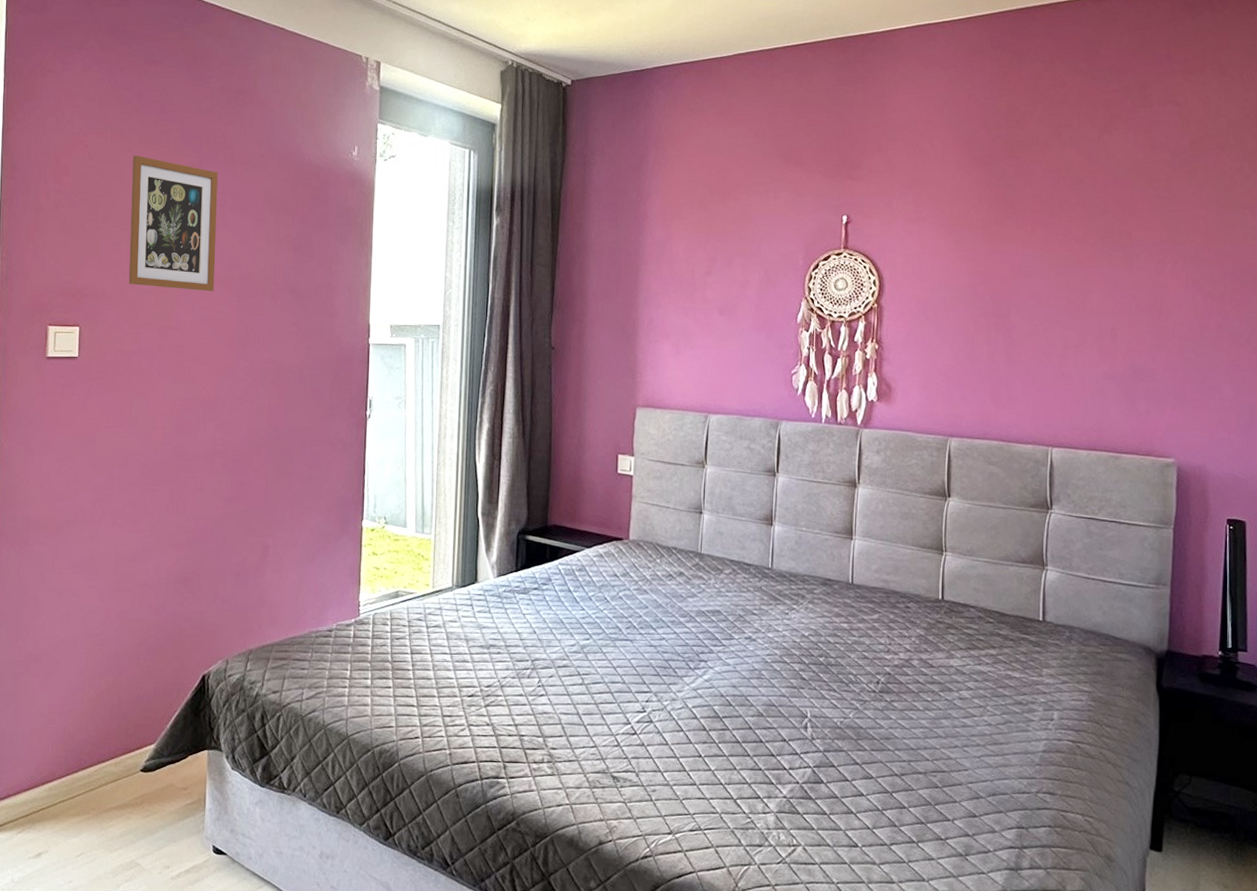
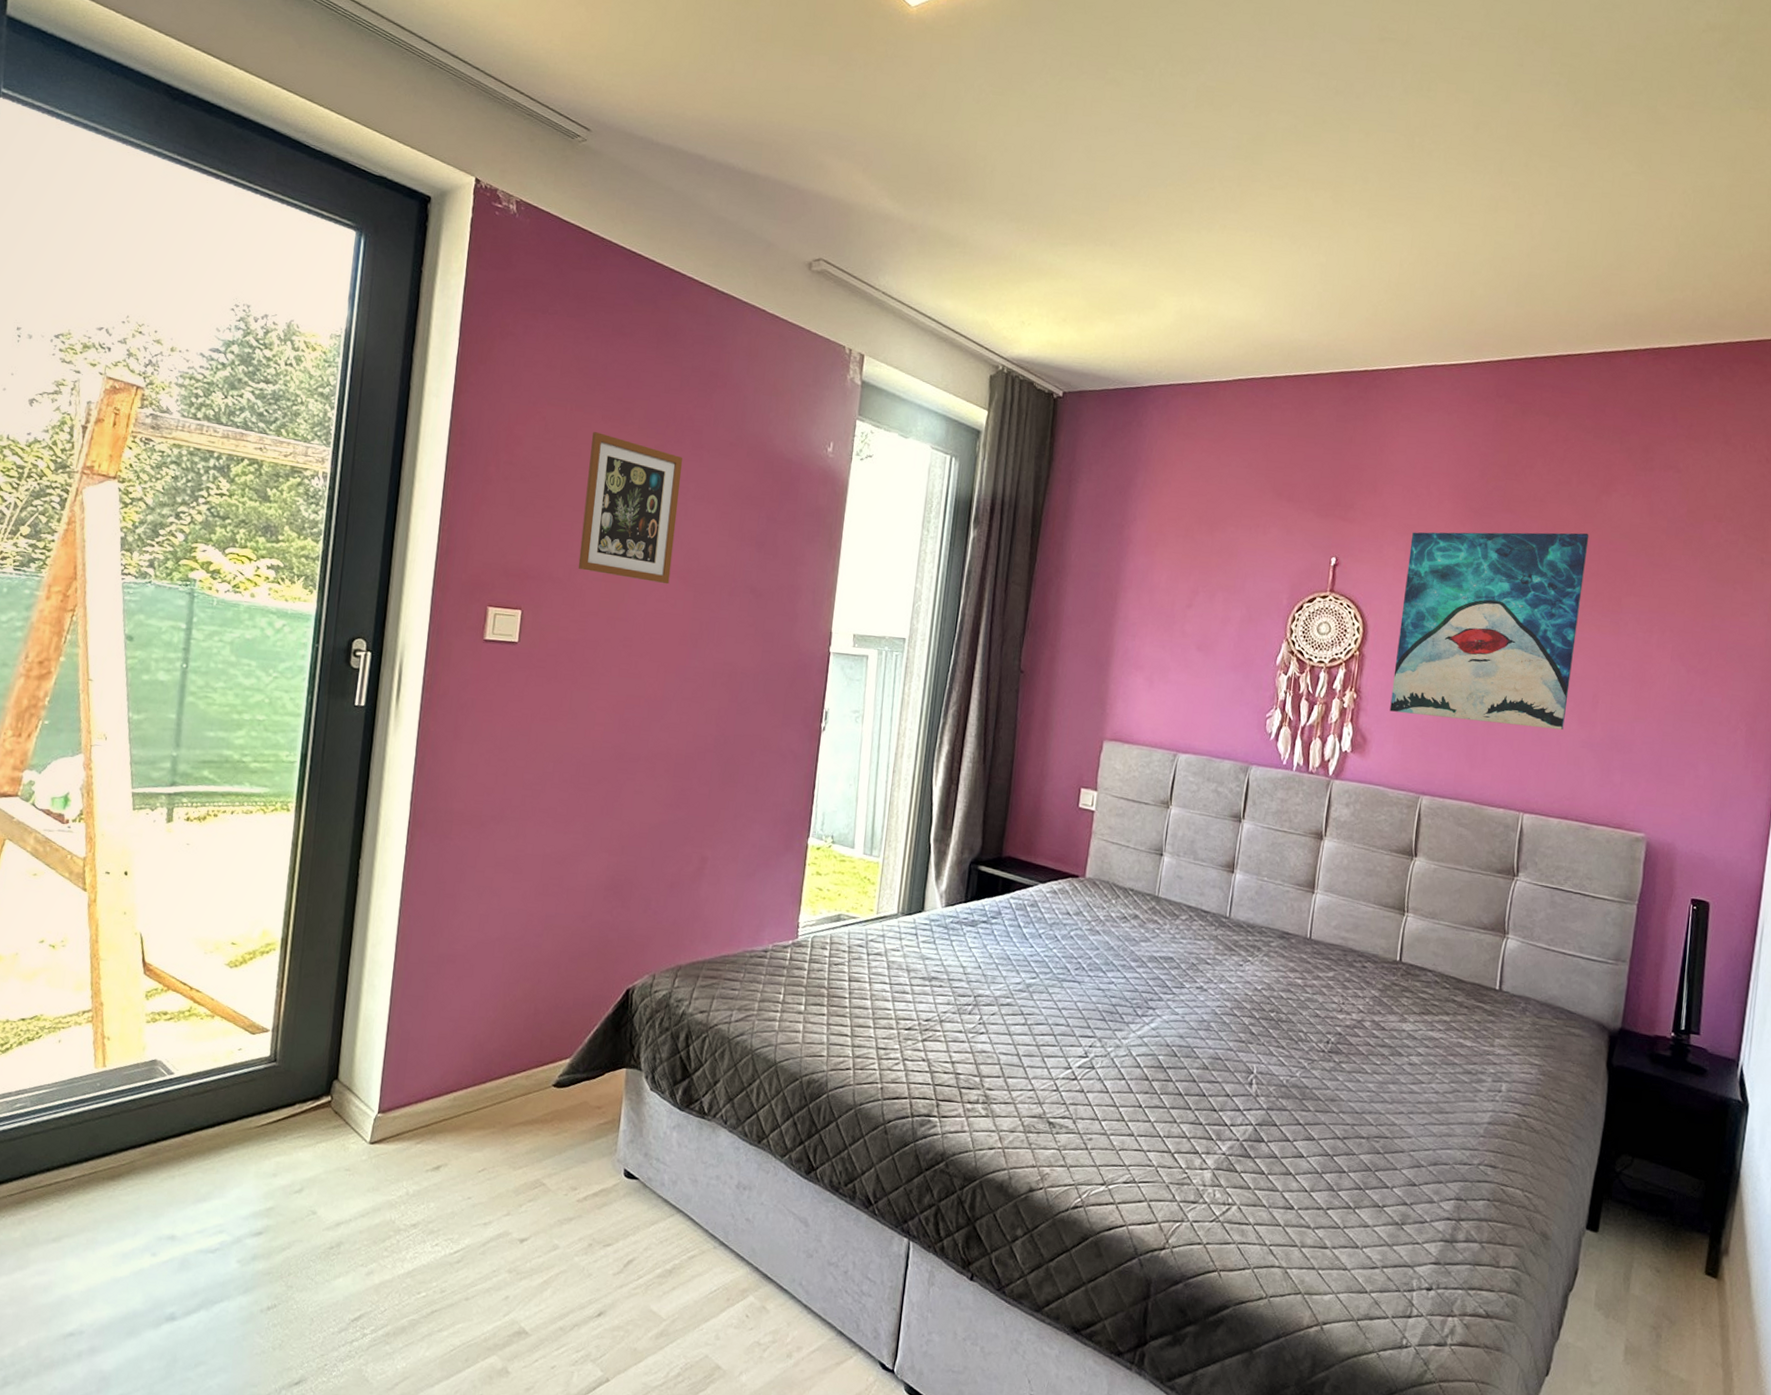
wall art: none [912,172,1094,365] -> present [1390,532,1589,731]

